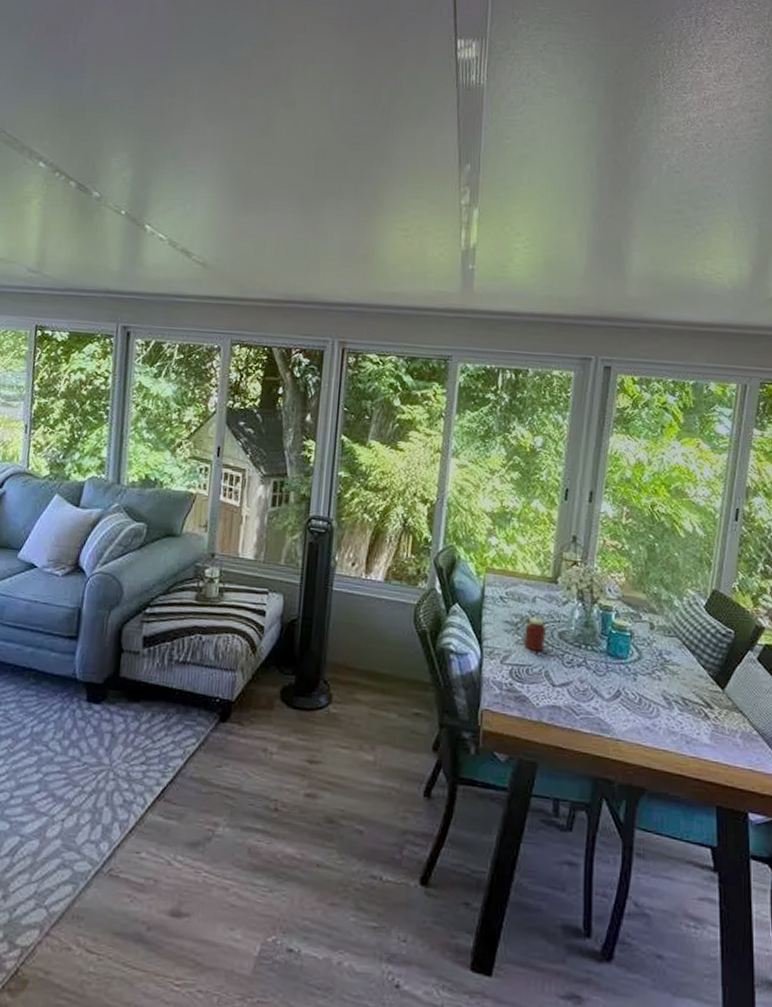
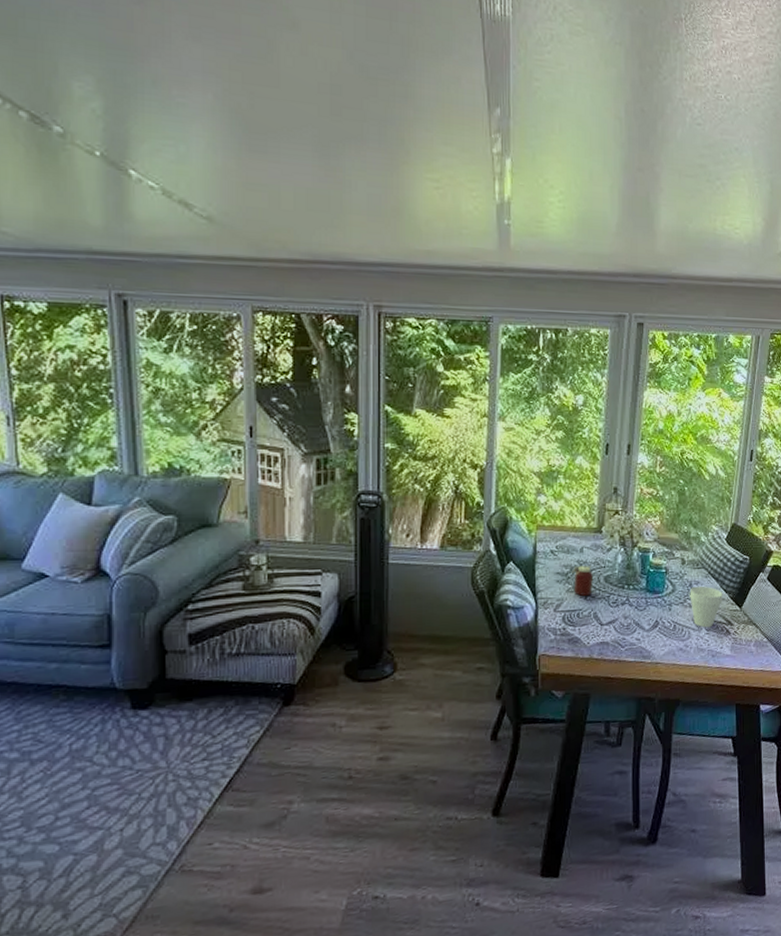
cup: none [659,656,701,708] -> present [690,586,723,628]

